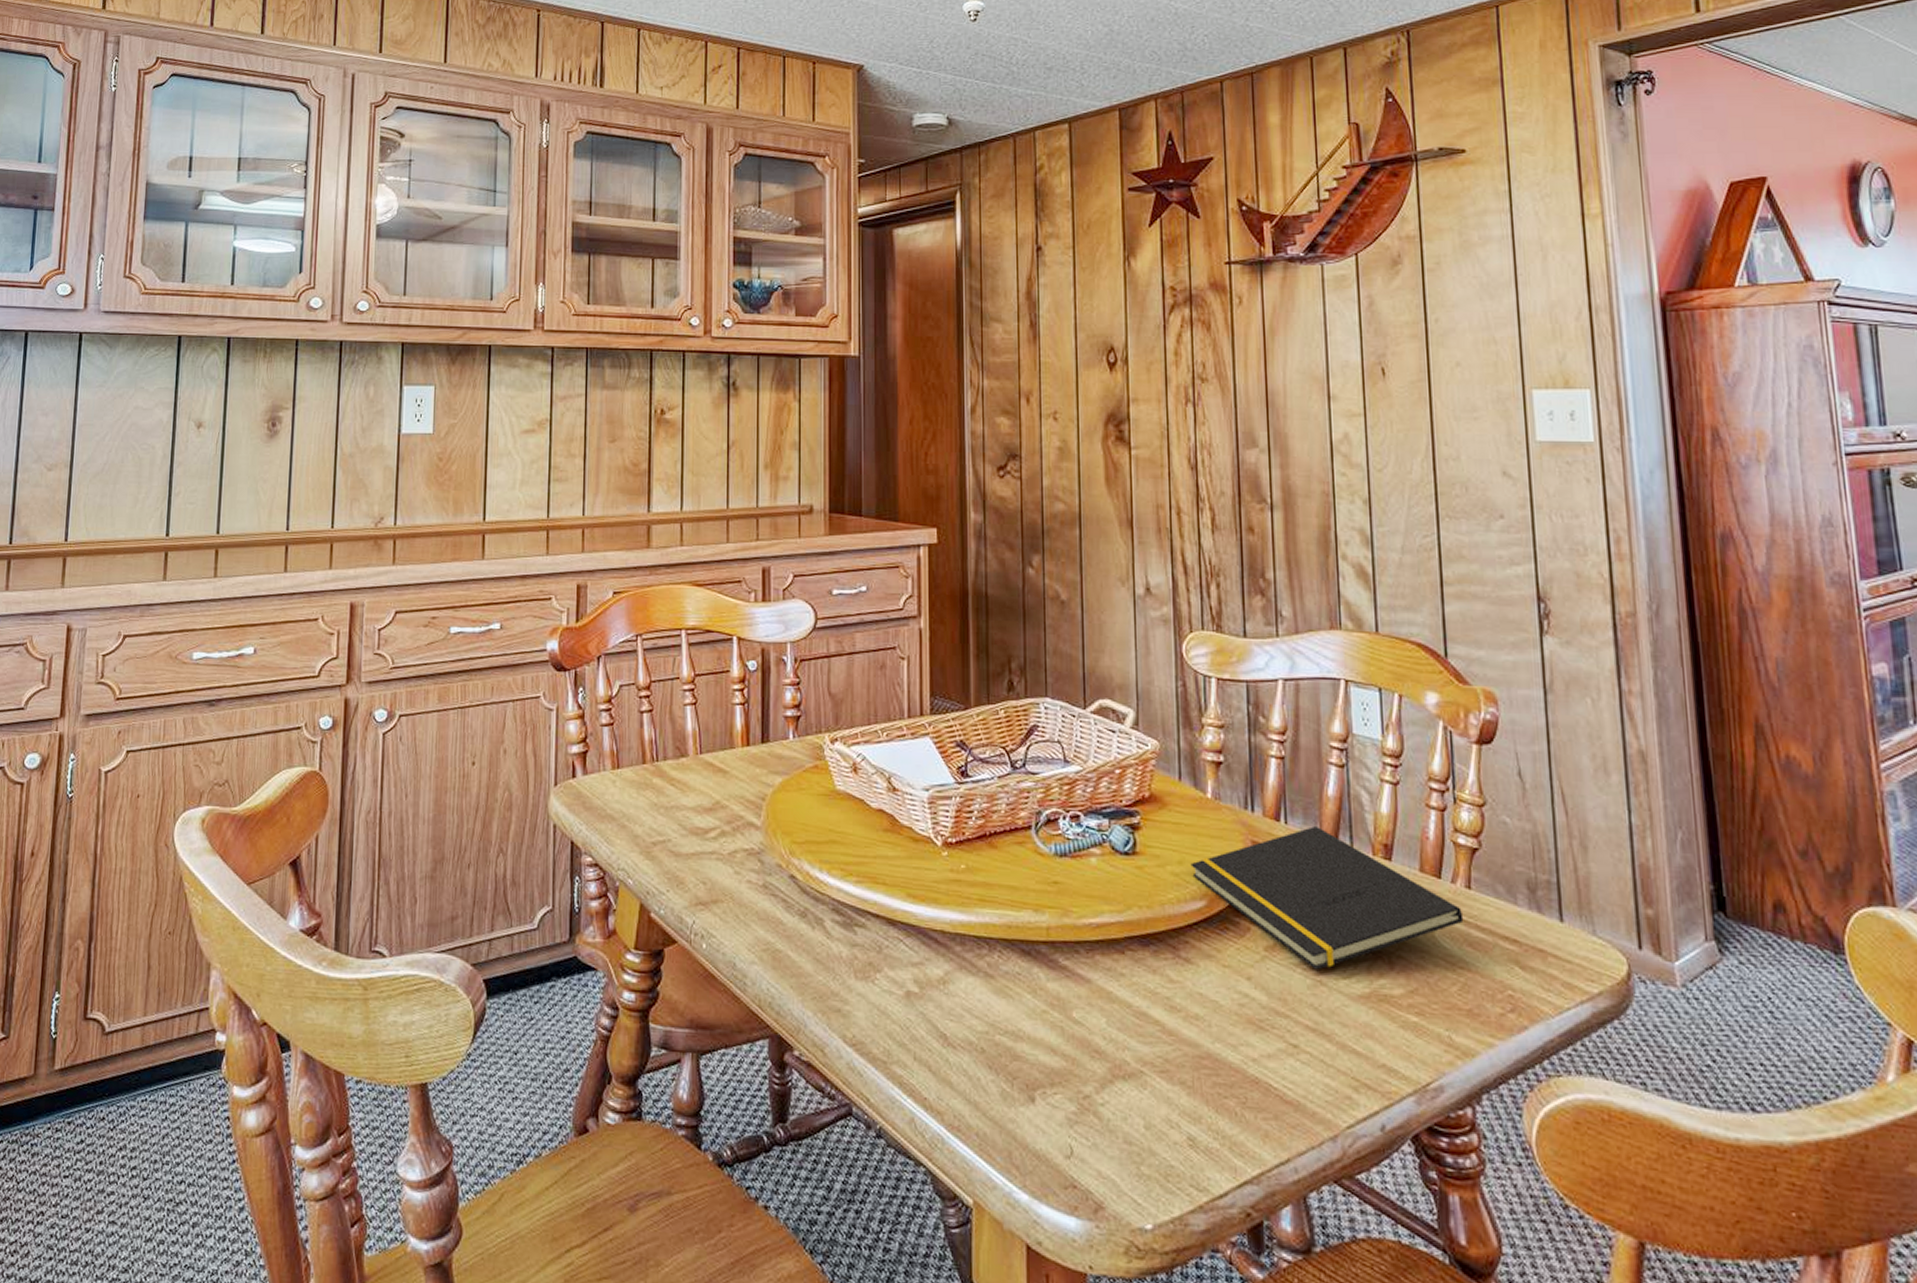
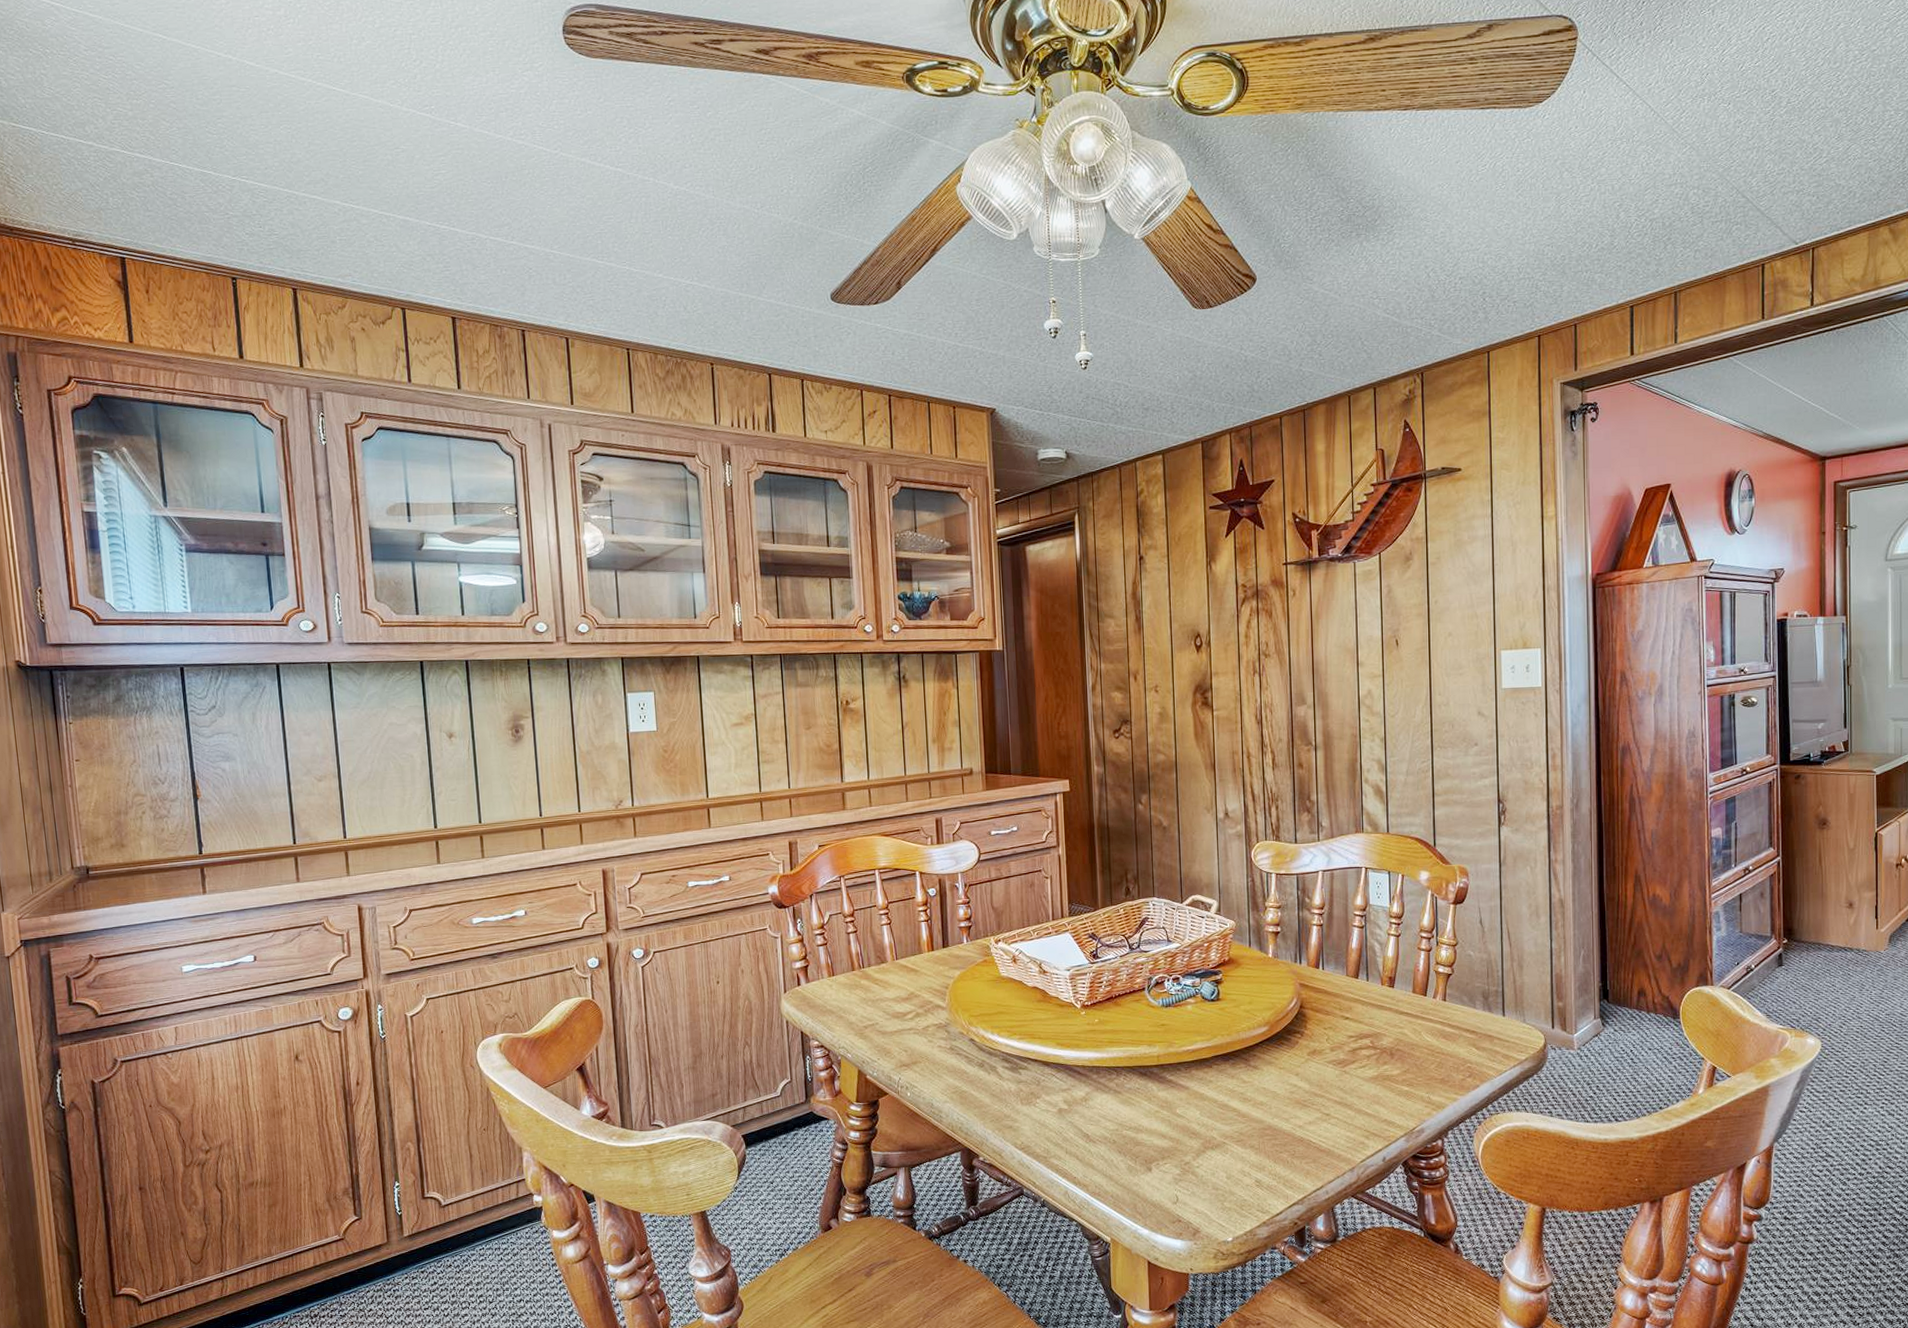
notepad: present [1190,825,1464,970] -> none [1257,969,1441,1064]

